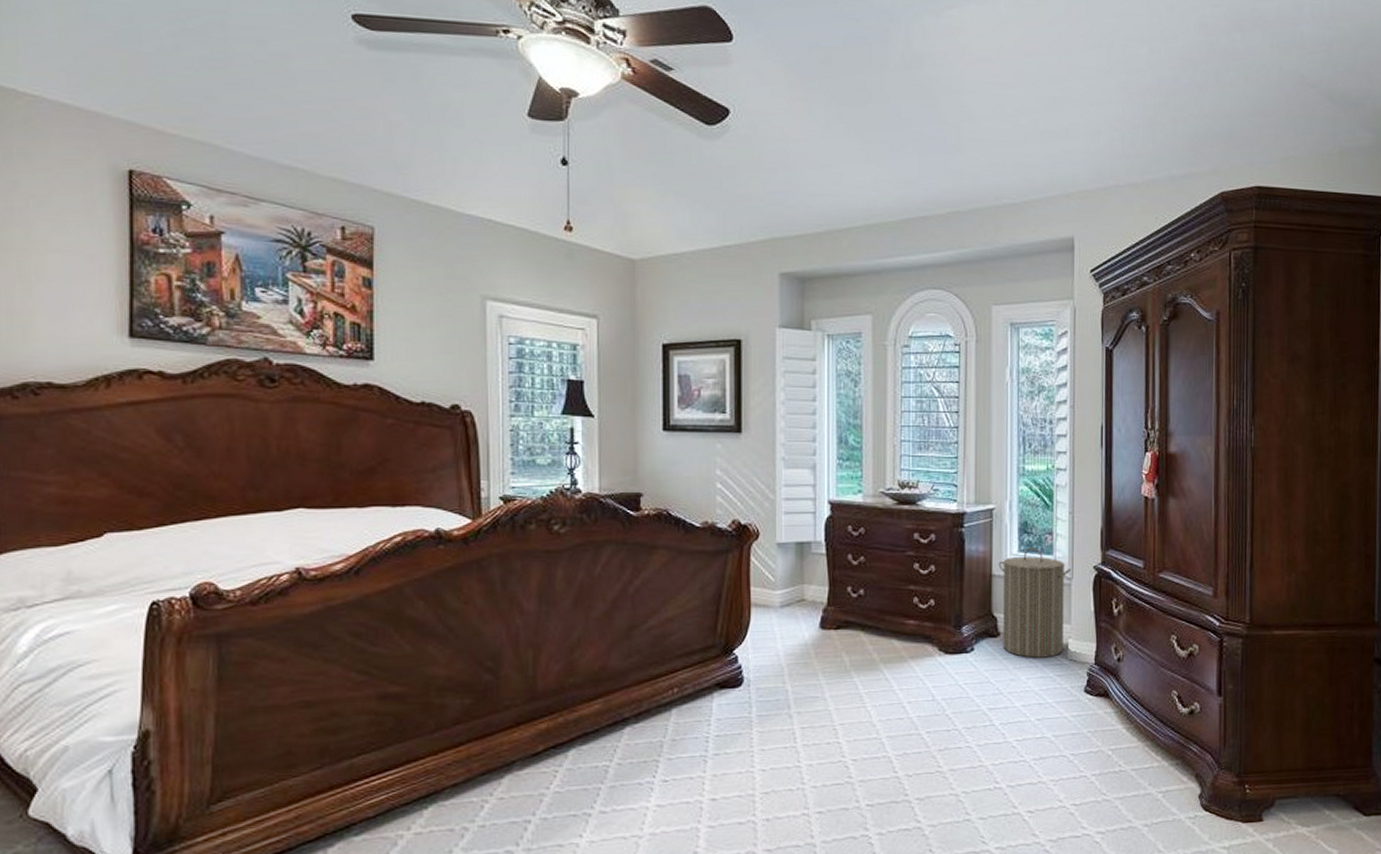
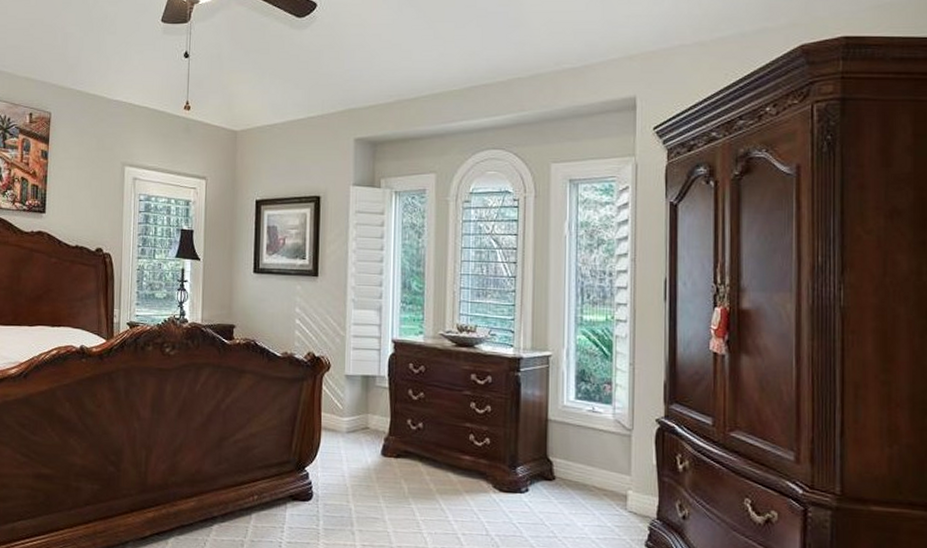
laundry hamper: present [998,547,1071,658] -> none [554,396,631,507]

